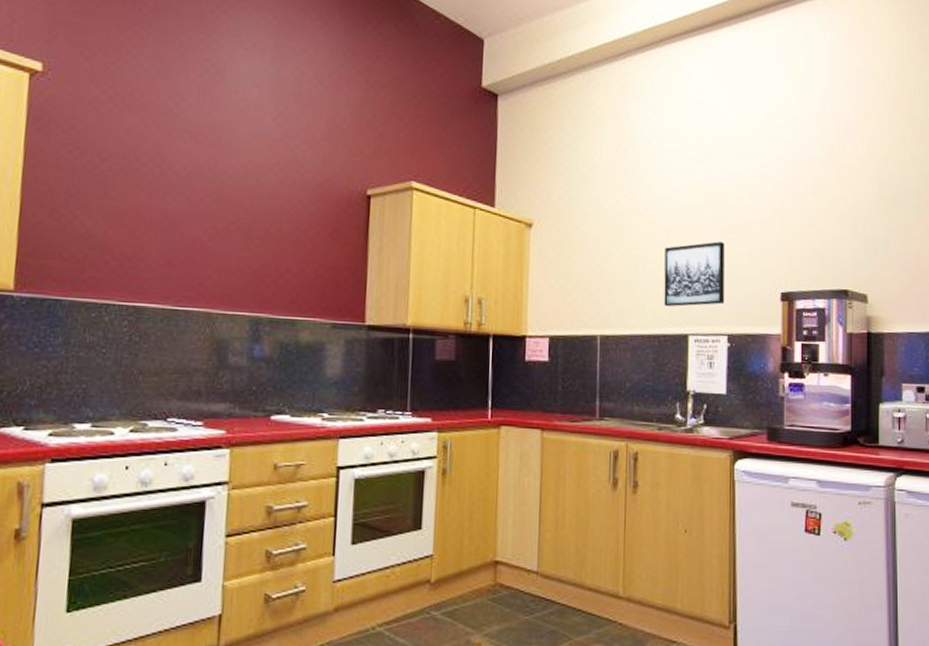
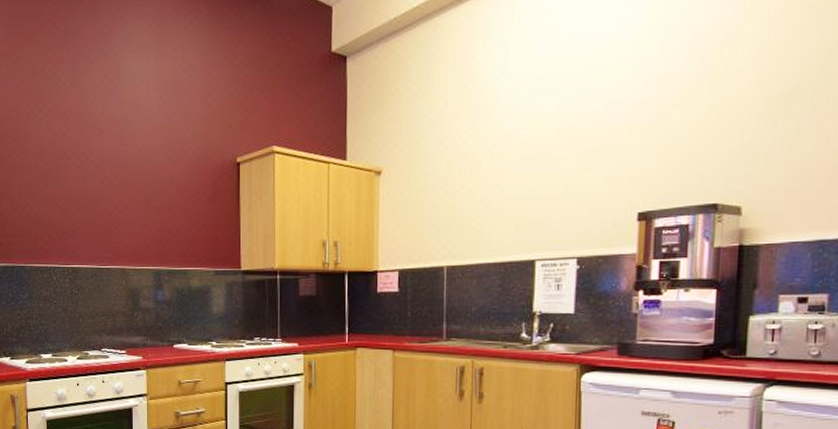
wall art: present [664,241,725,307] -> none [510,168,576,236]

